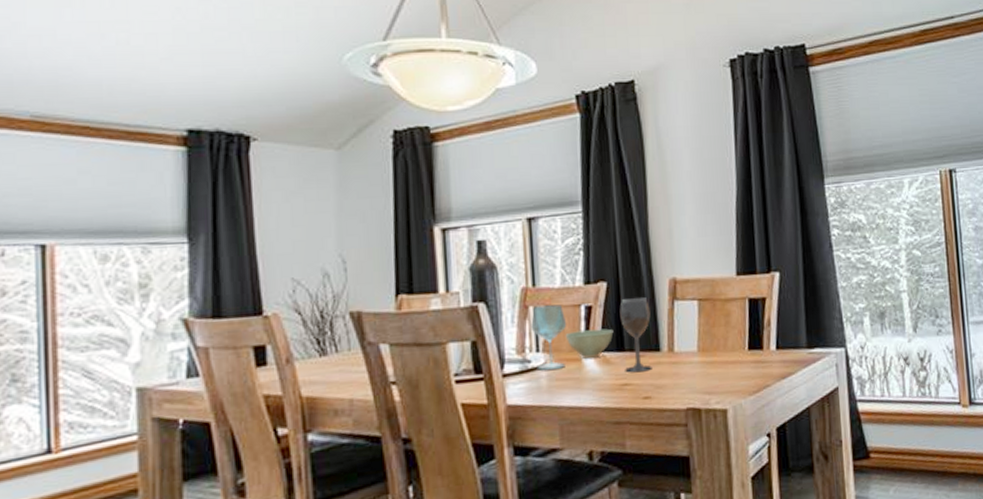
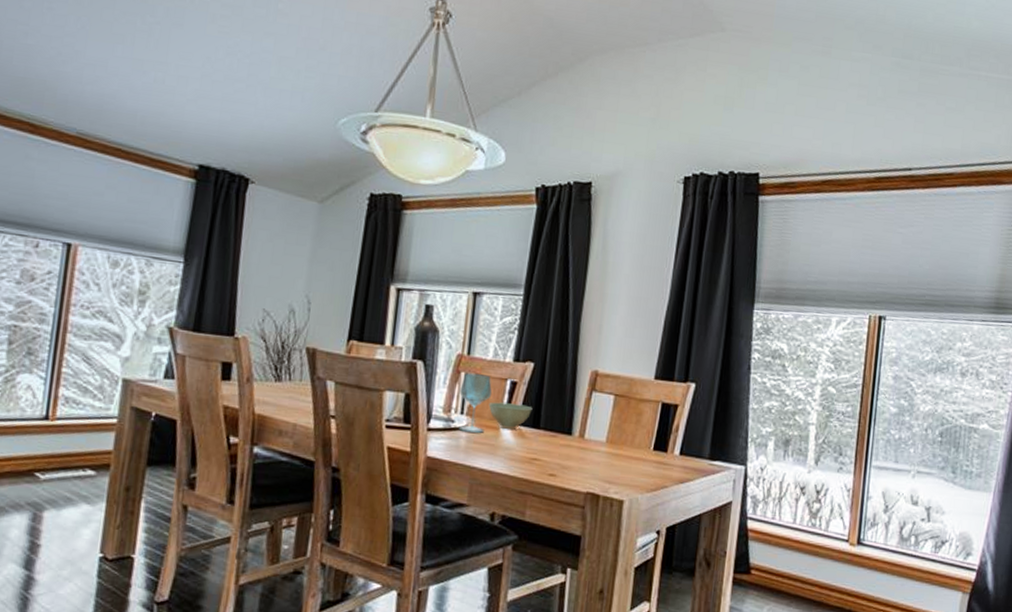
wine glass: present [620,296,652,373] -> none [537,380,569,451]

